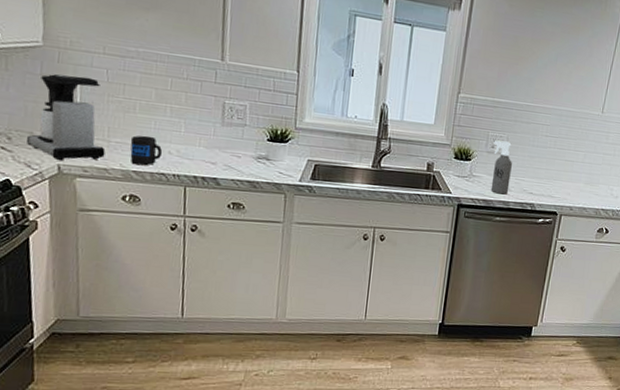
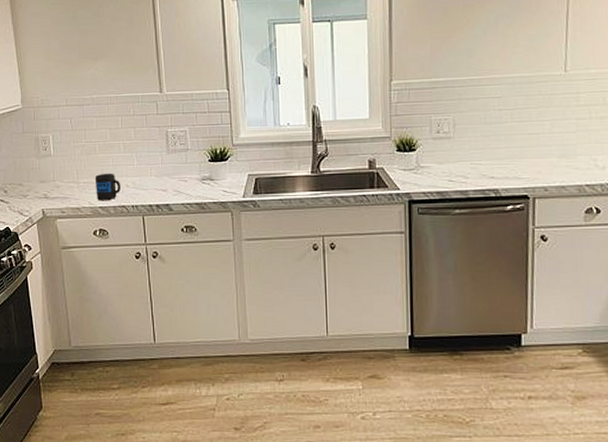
coffee maker: present [27,74,106,161] -> none [18,128,76,206]
spray bottle: present [490,140,512,195] -> none [438,123,465,183]

